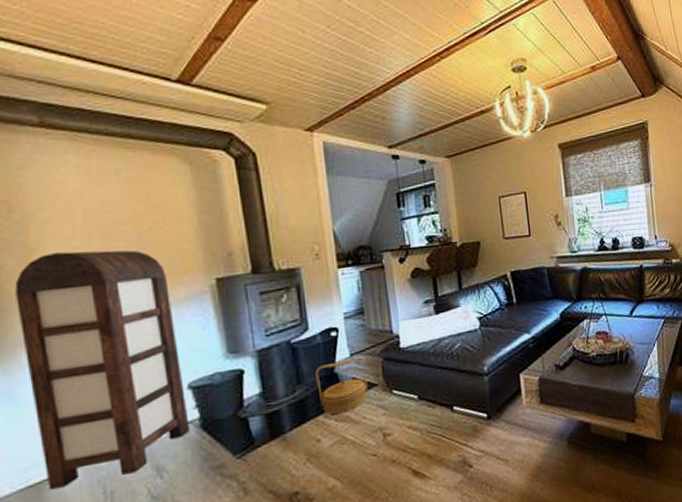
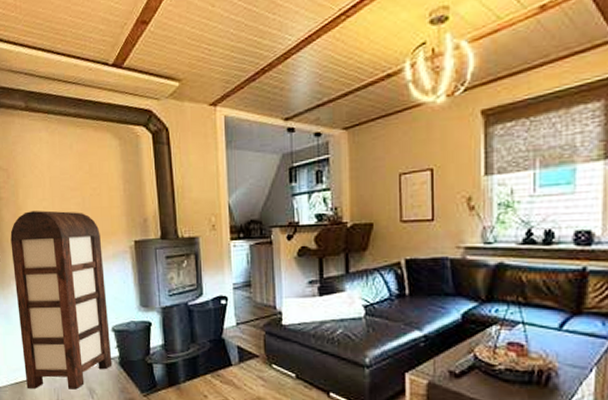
basket: present [315,355,368,415] -> none [206,325,250,377]

